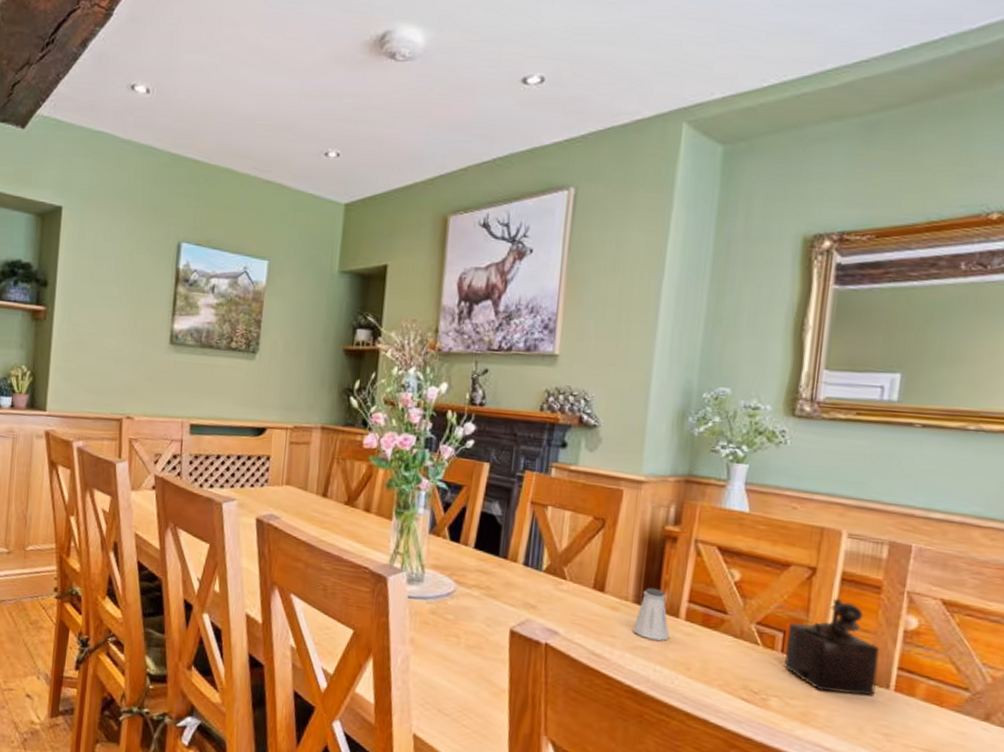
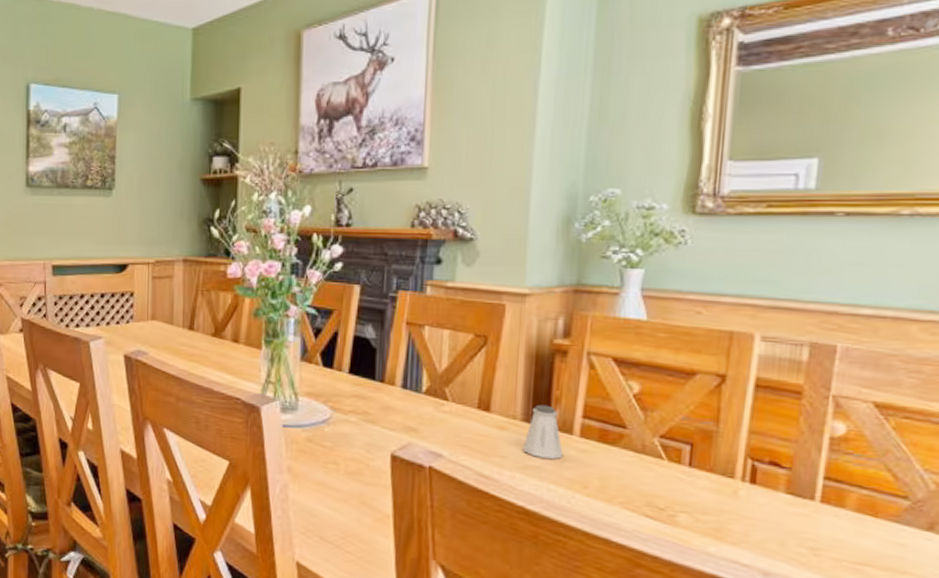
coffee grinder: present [784,598,880,697] -> none [693,406,803,509]

